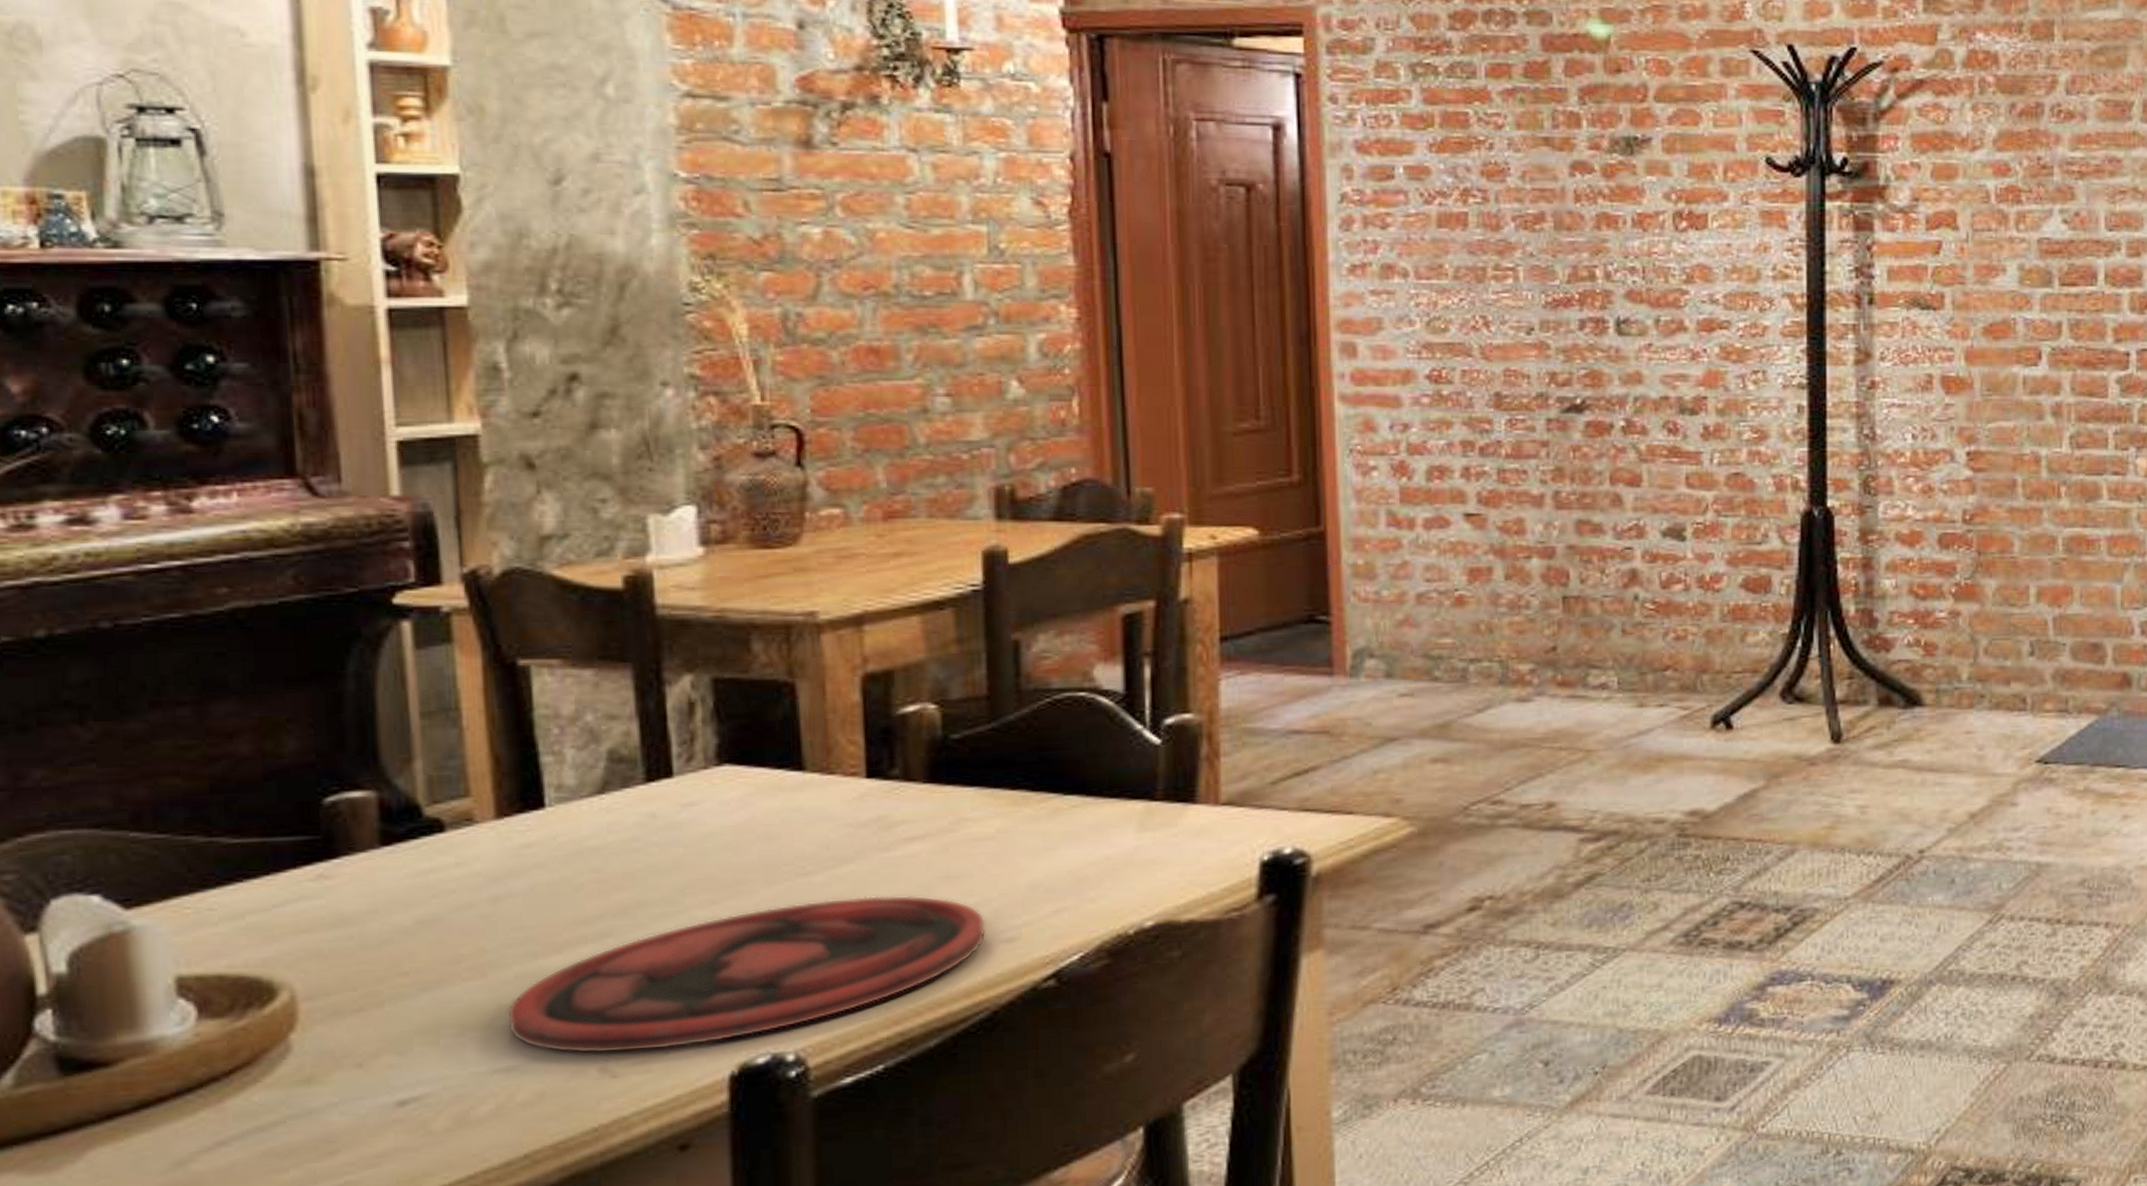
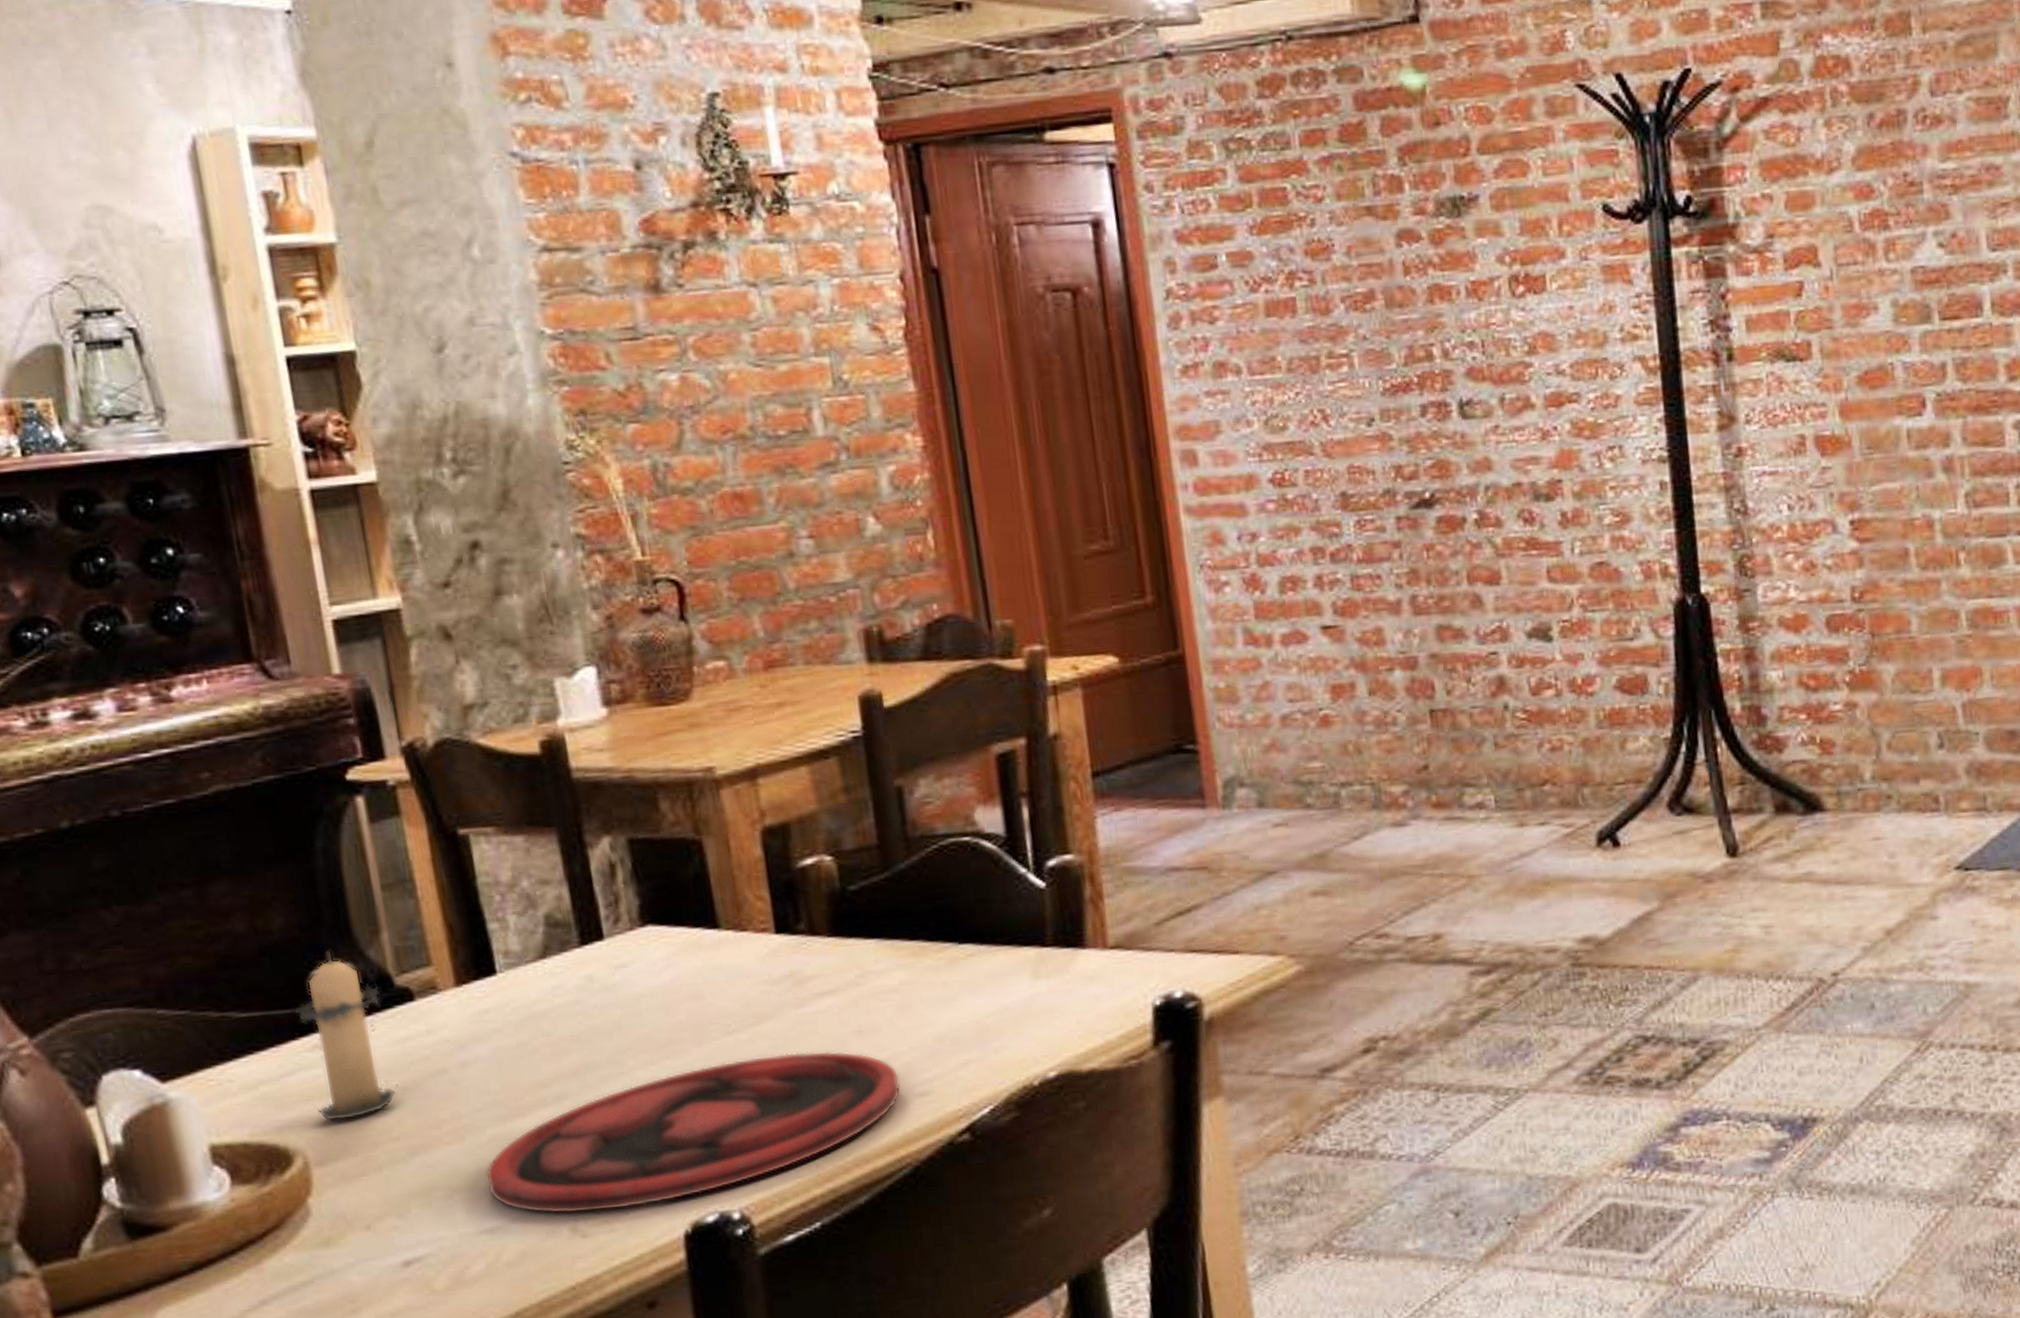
candle: none [301,777,414,954] -> present [295,950,398,1122]

